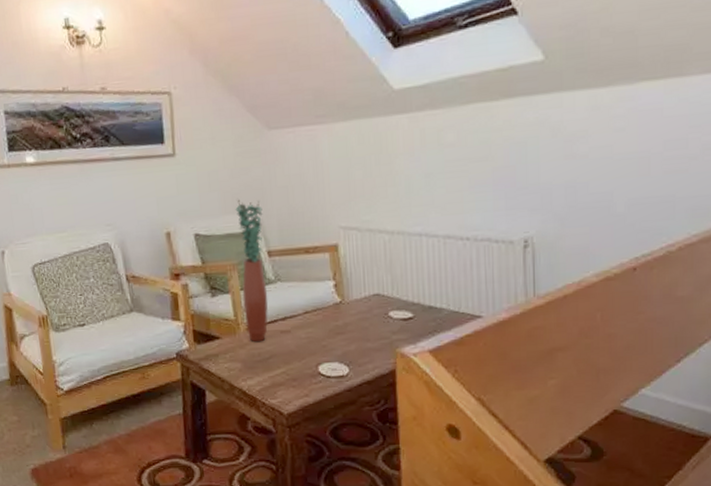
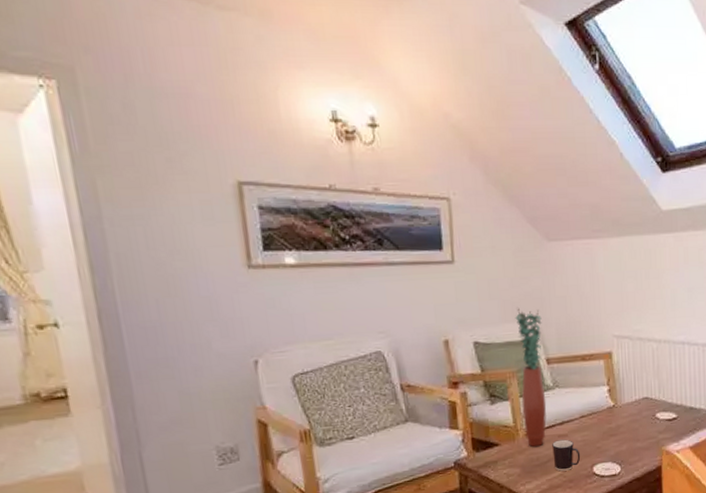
mug: none [274,335,305,369] -> present [552,439,581,472]

